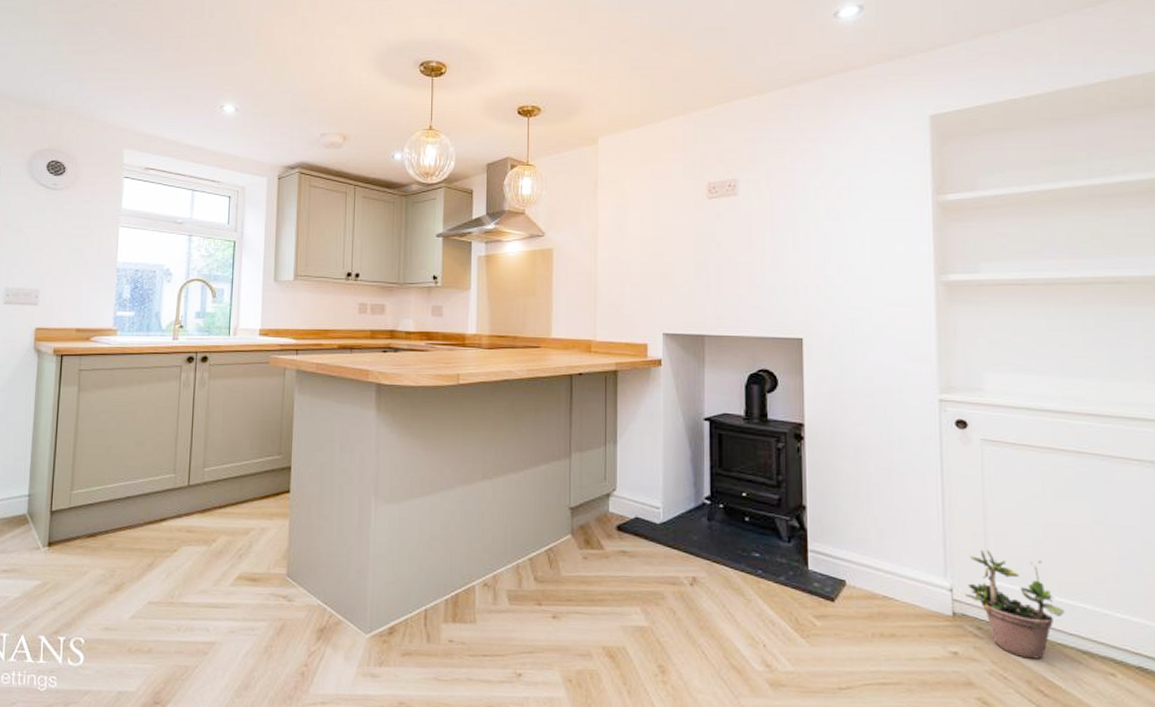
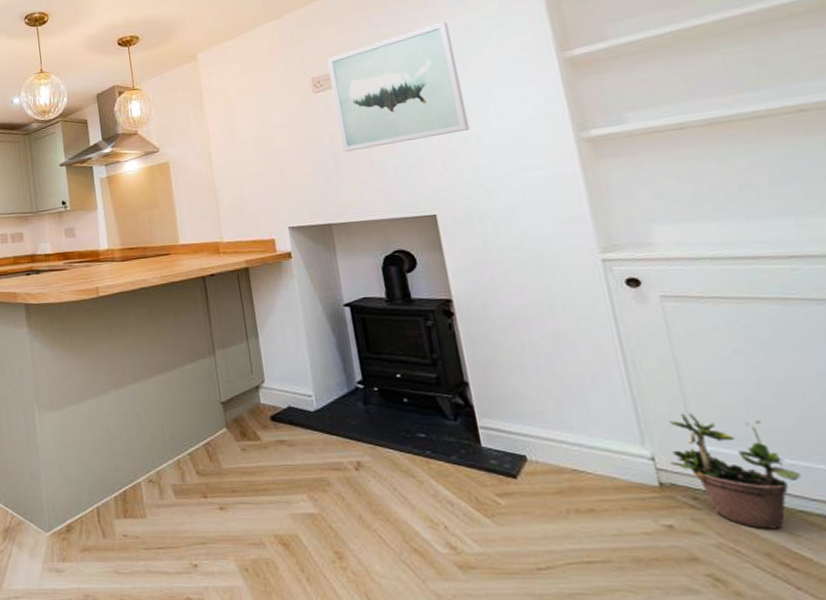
wall art: none [726,146,846,264] -> present [327,21,470,152]

